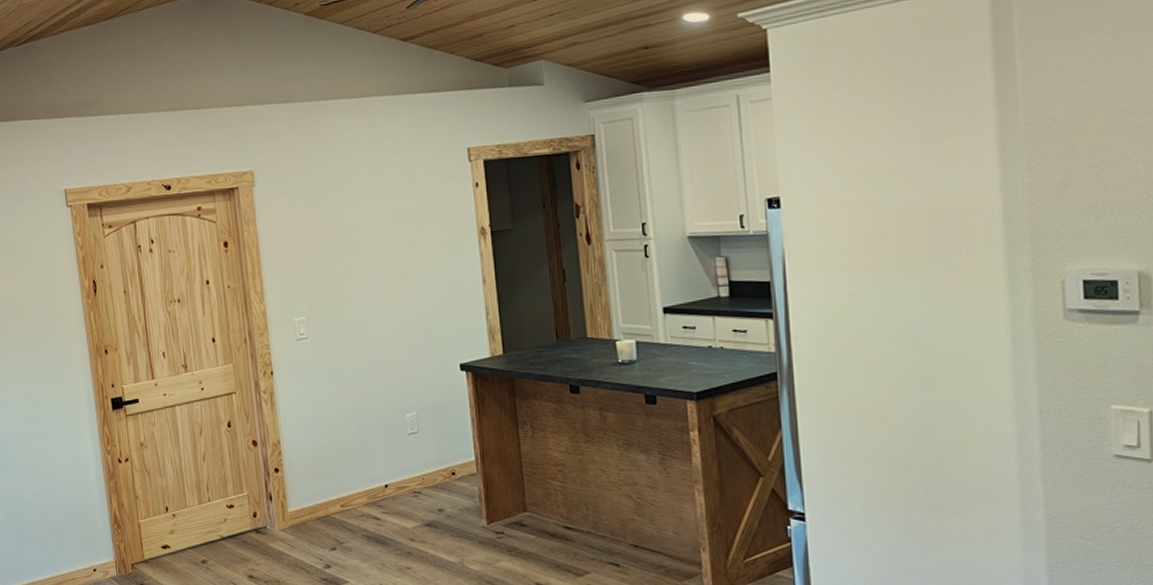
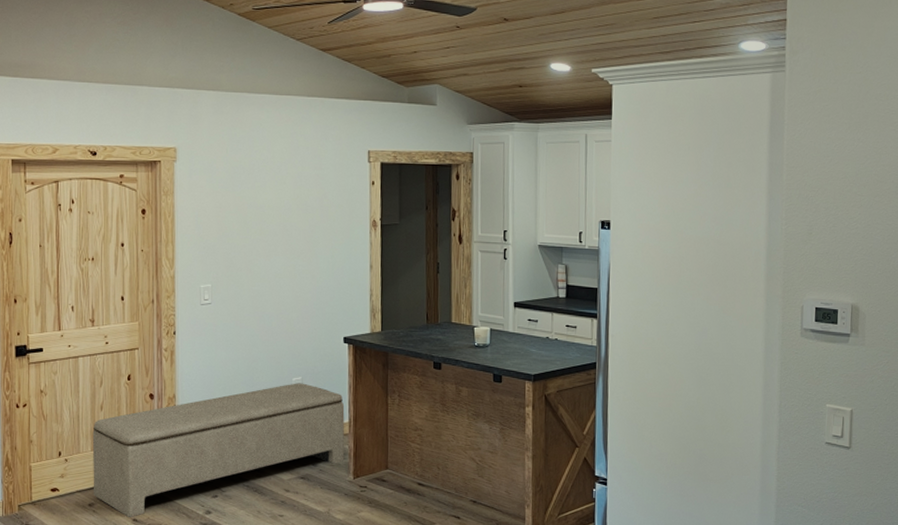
bench: none [197,419,475,575] -> present [92,383,345,518]

